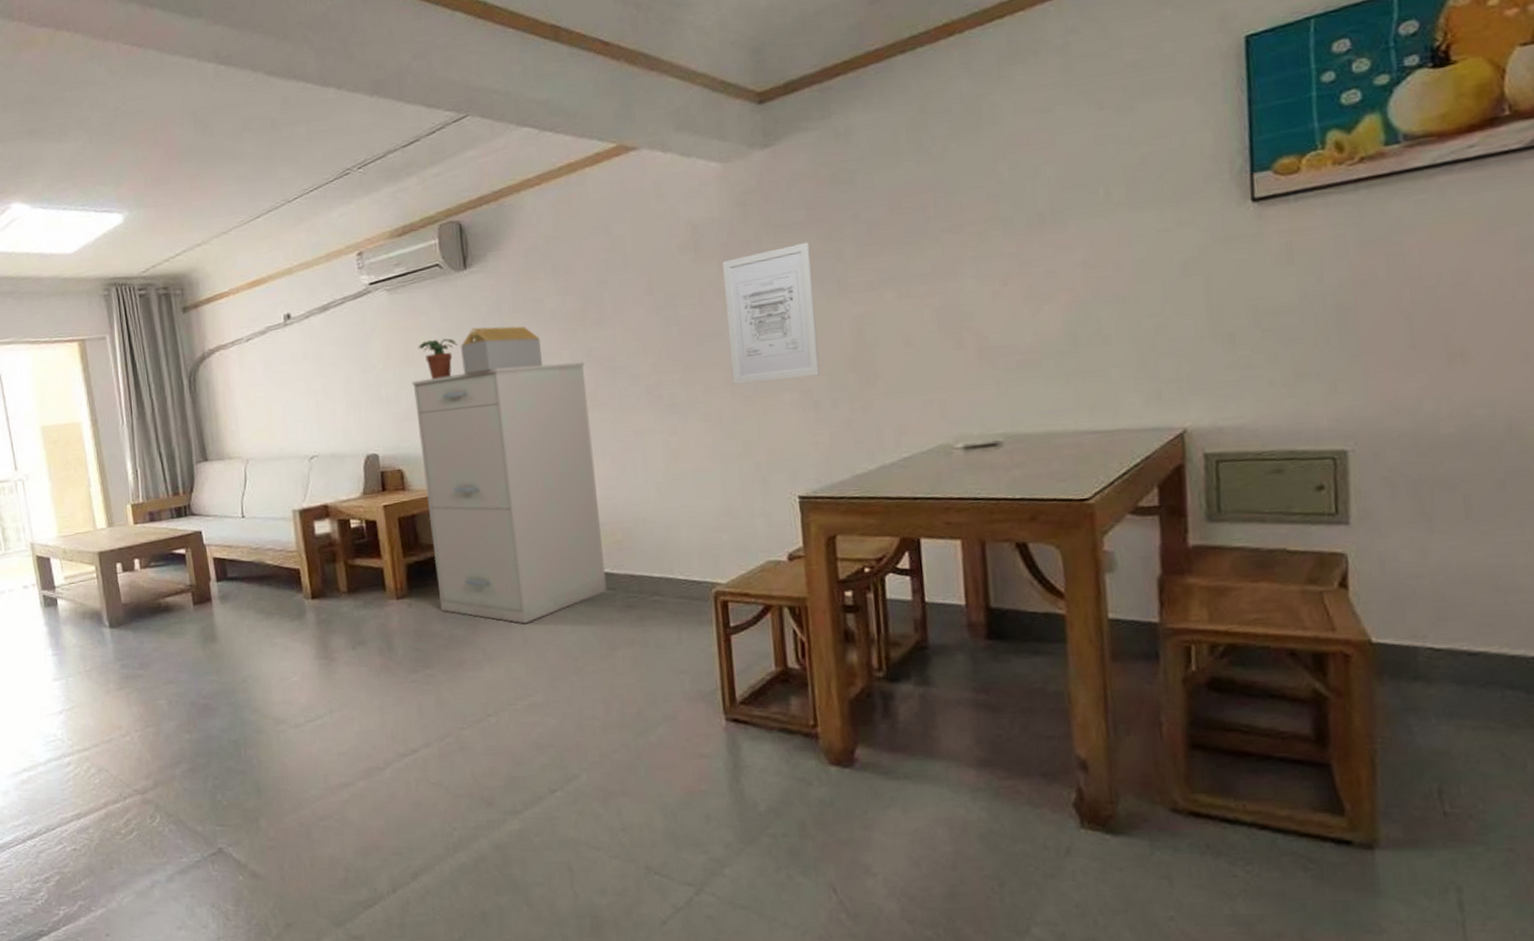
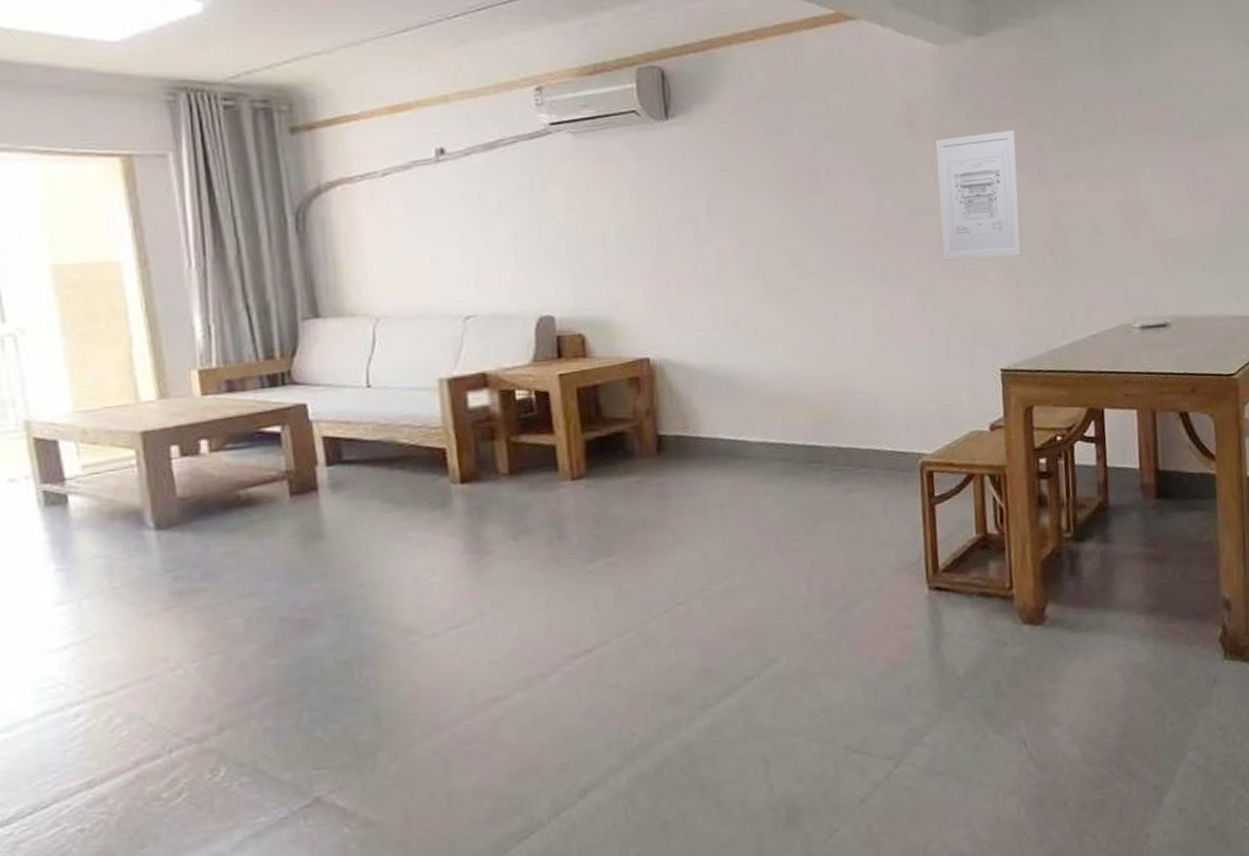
filing cabinet: present [411,361,607,624] -> none [598,227,813,503]
potted plant: present [418,338,458,380] -> none [608,192,656,237]
architectural model: present [461,326,542,374] -> none [659,183,750,232]

